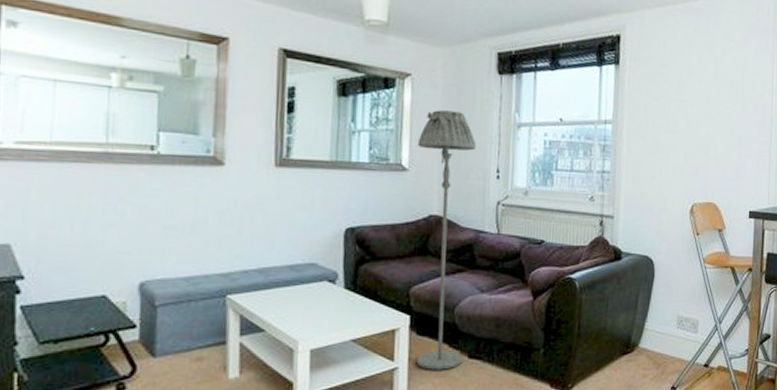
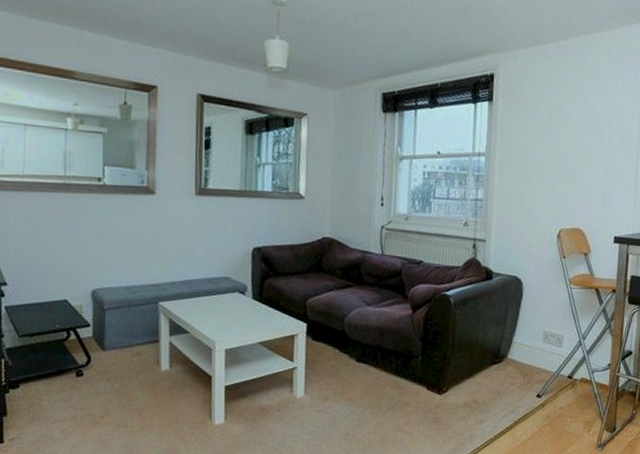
floor lamp: present [416,110,477,370] -> none [312,145,364,371]

